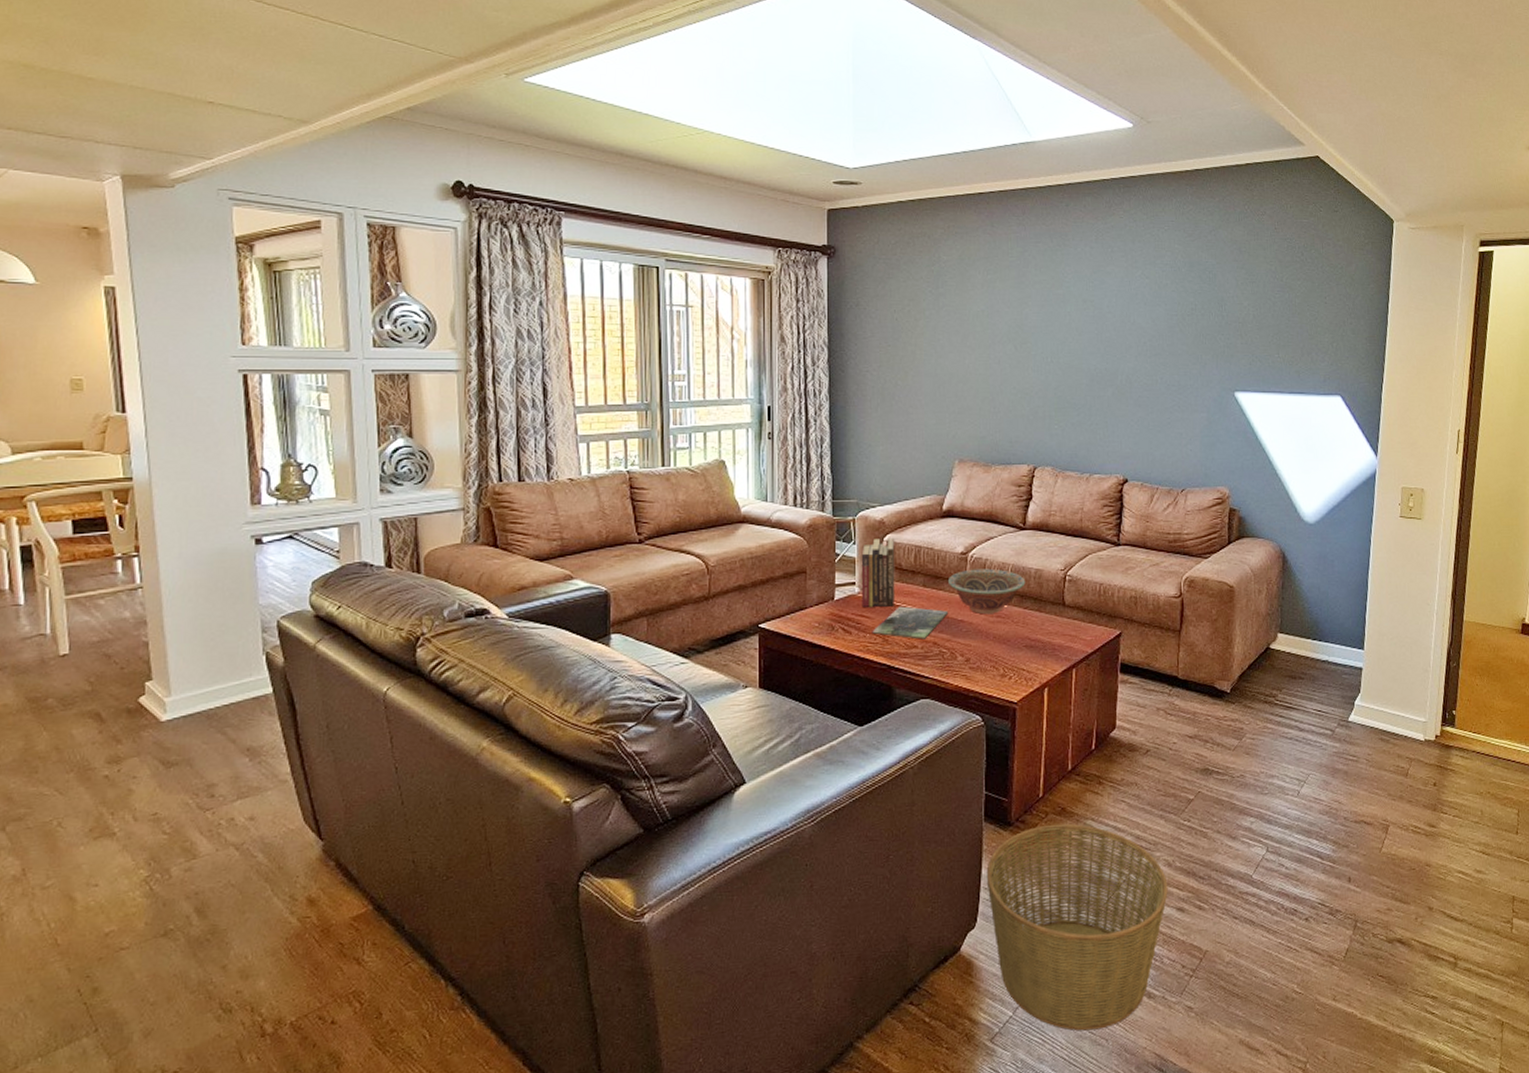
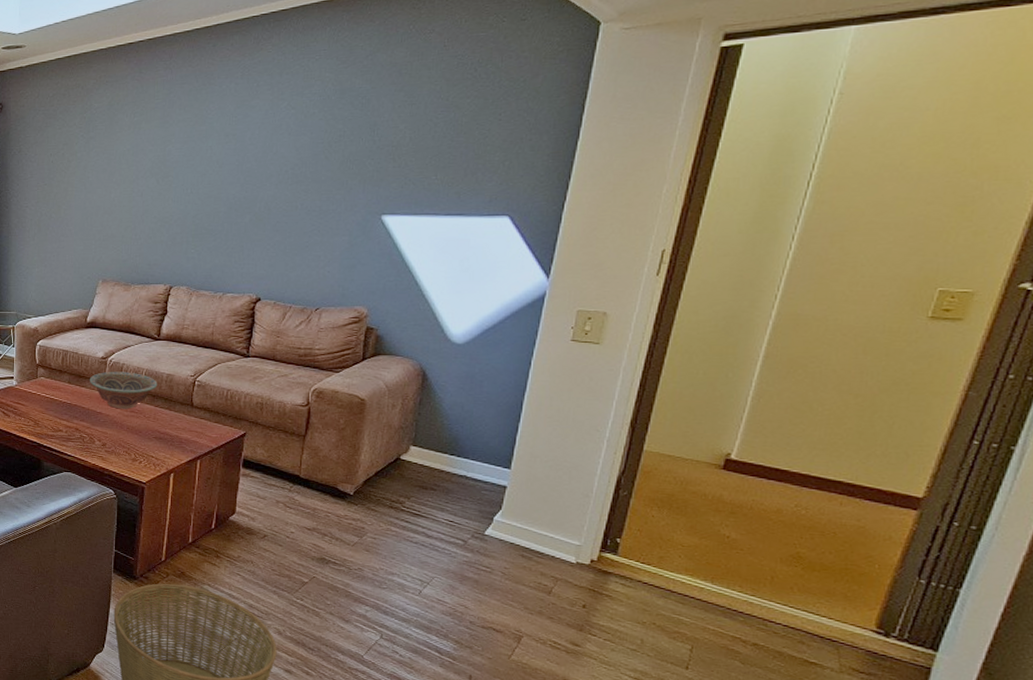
books: present [861,539,895,608] -> none [18,343,46,398]
magazine: present [872,606,948,639] -> none [26,398,88,425]

